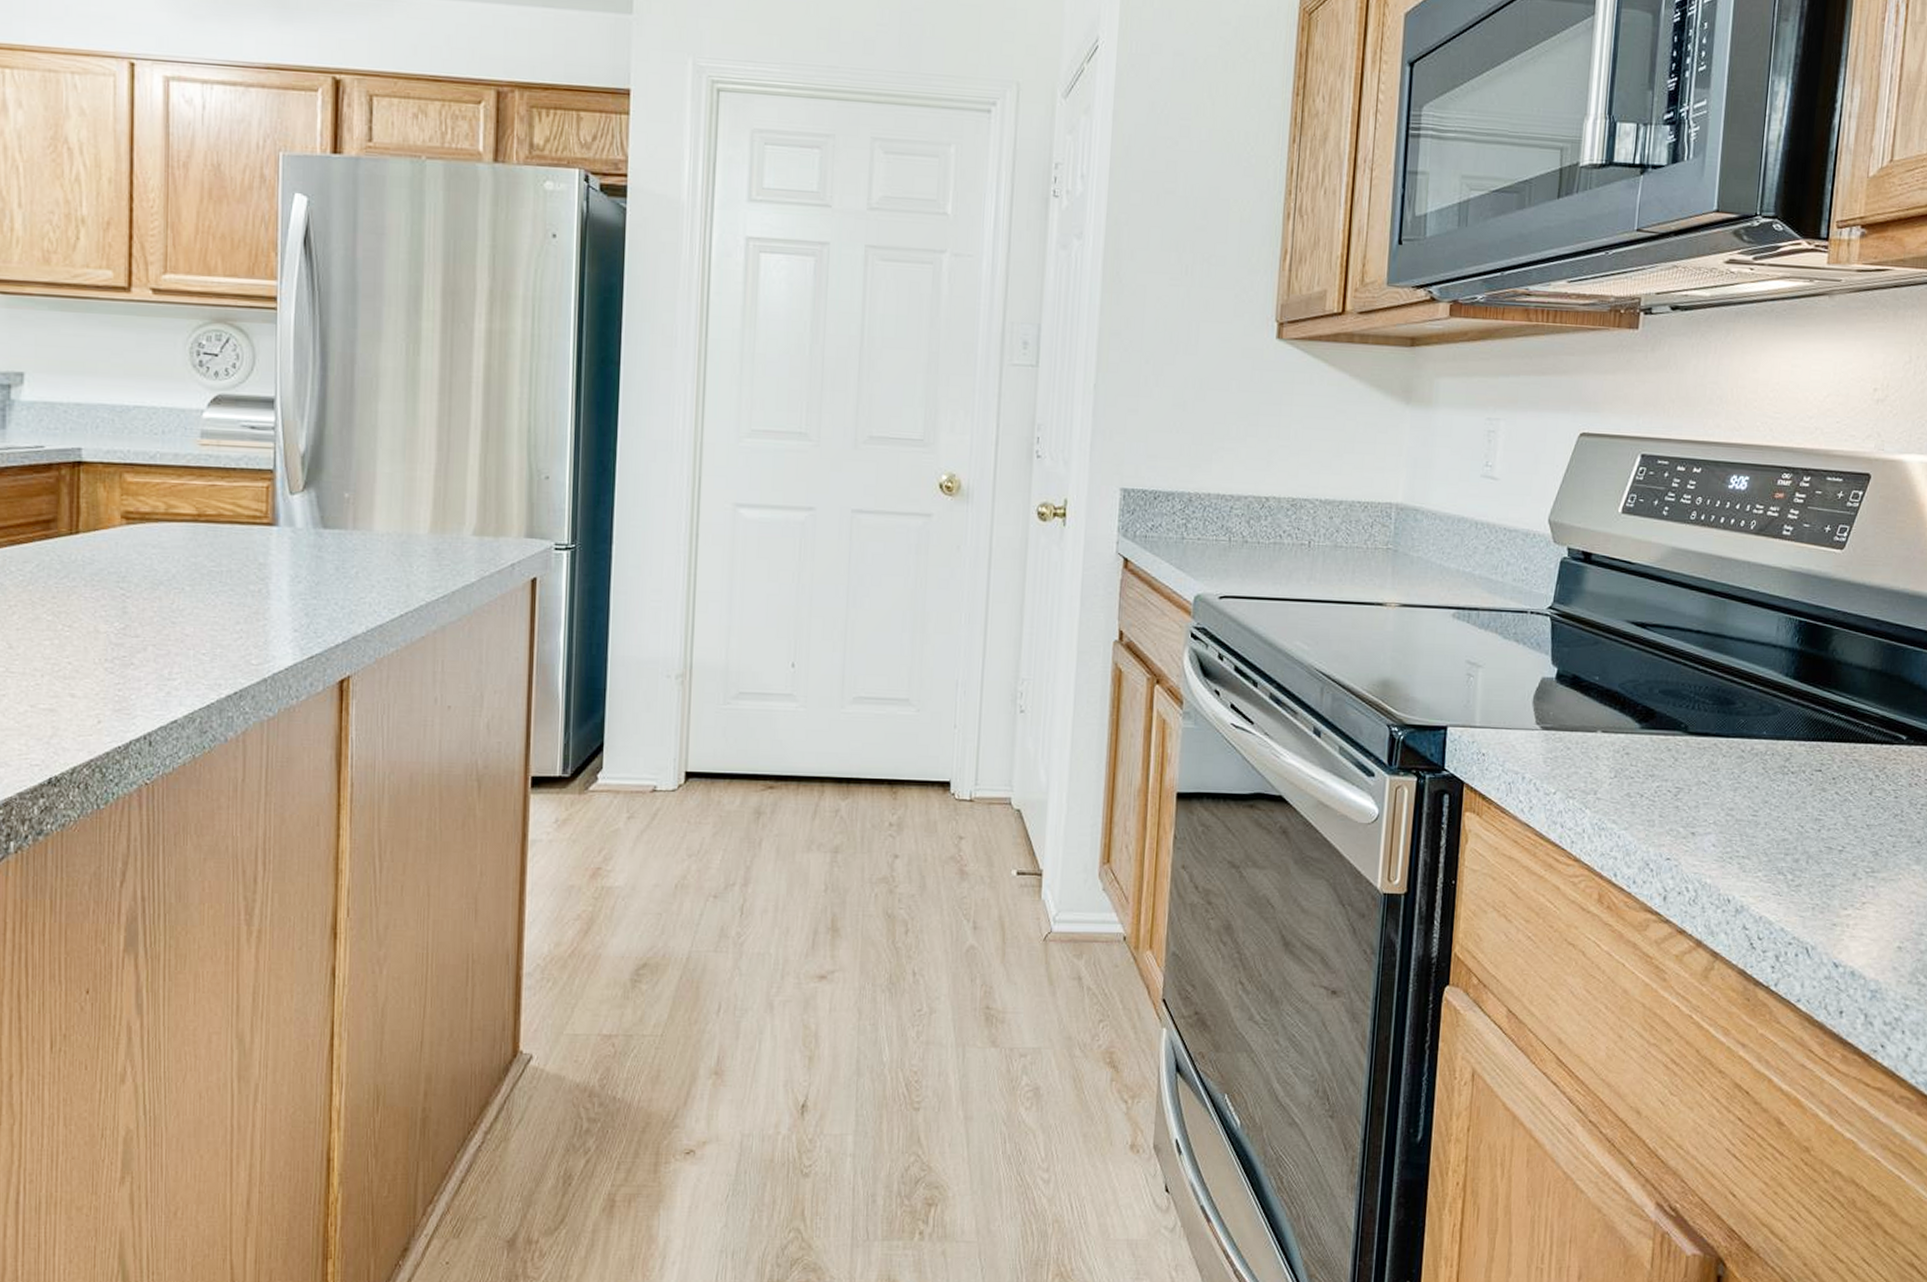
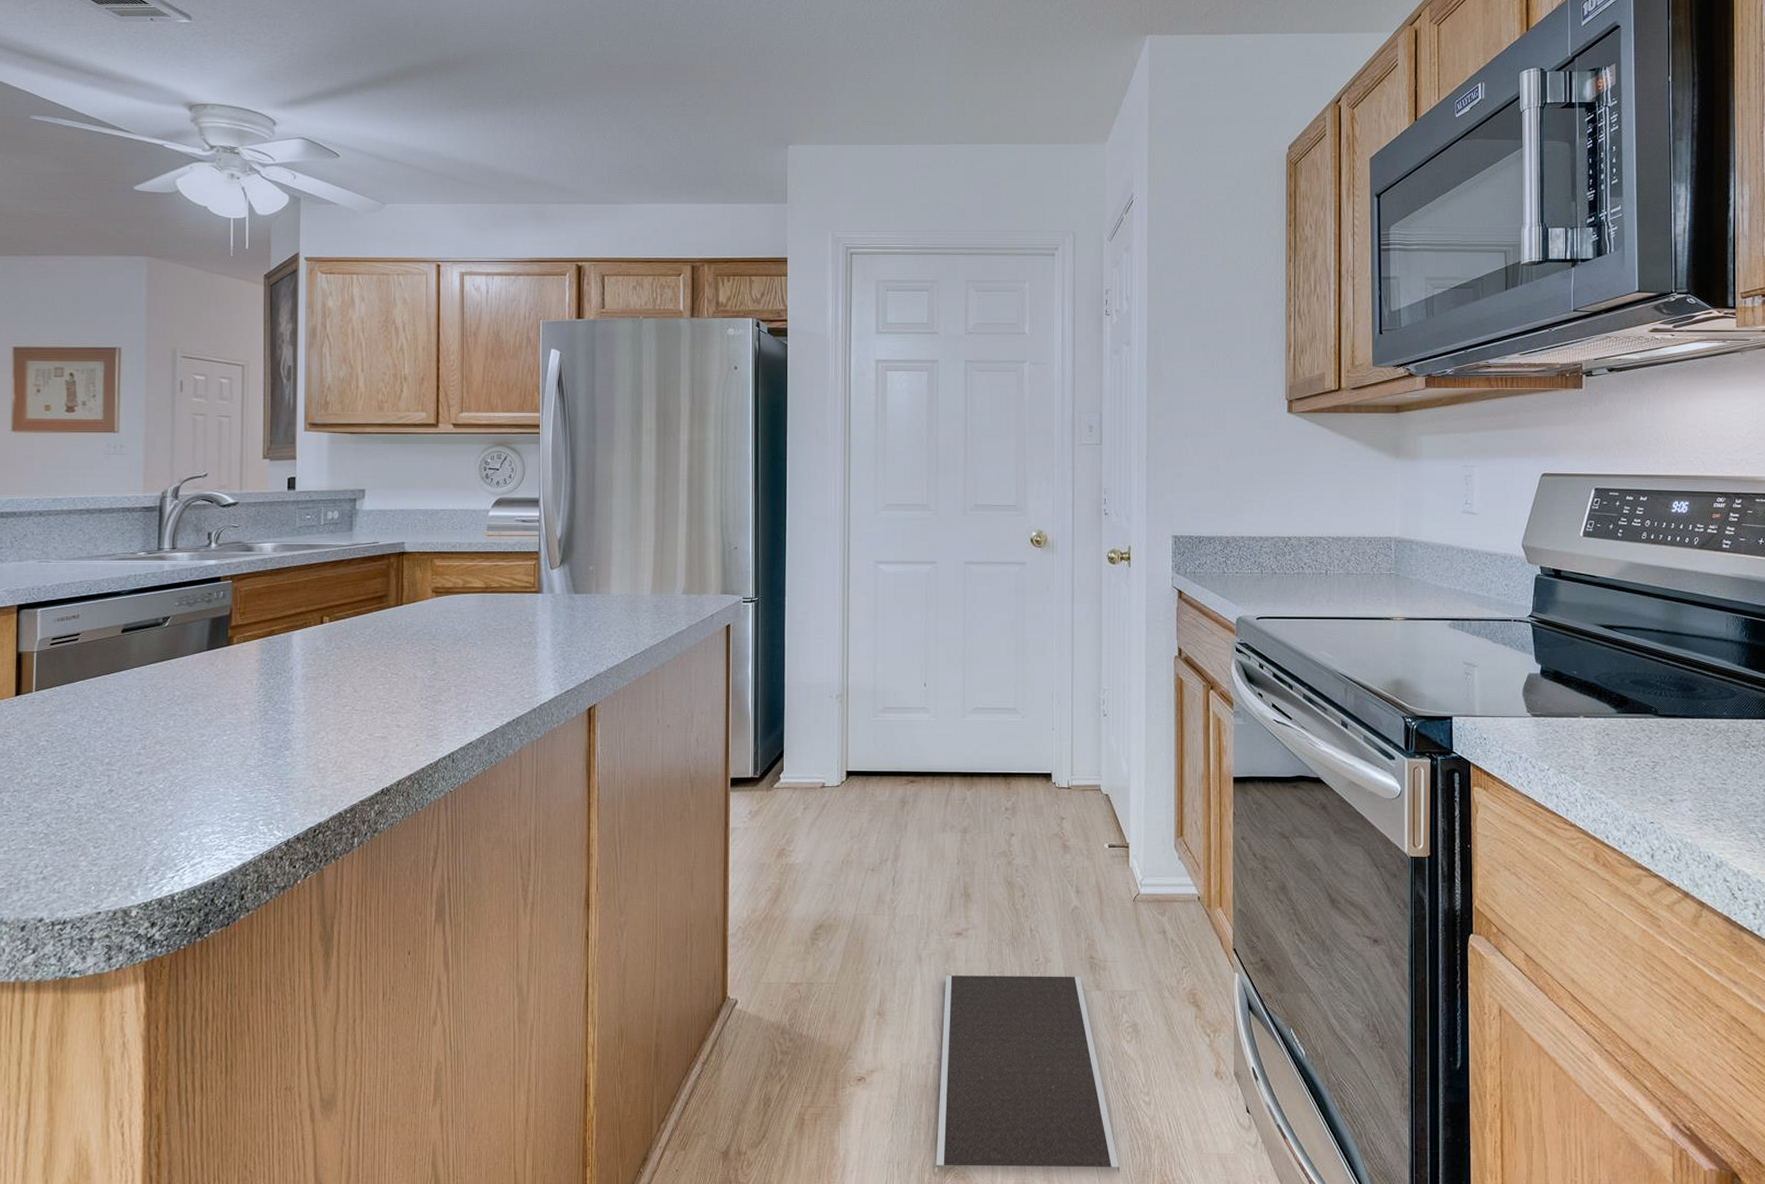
door mat: none [780,1027,1008,1264] -> present [935,975,1119,1174]

